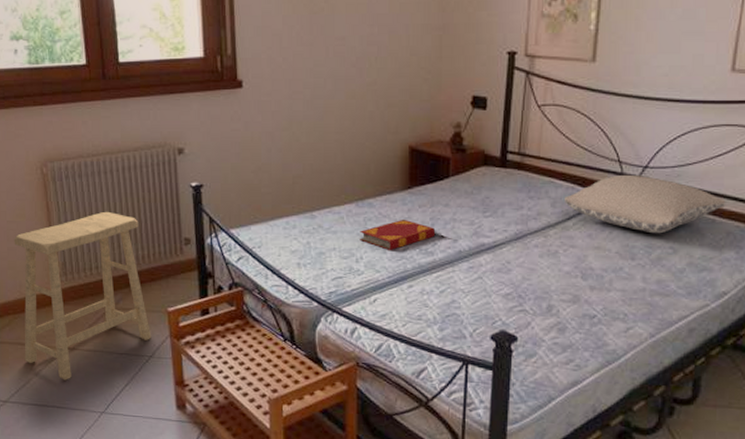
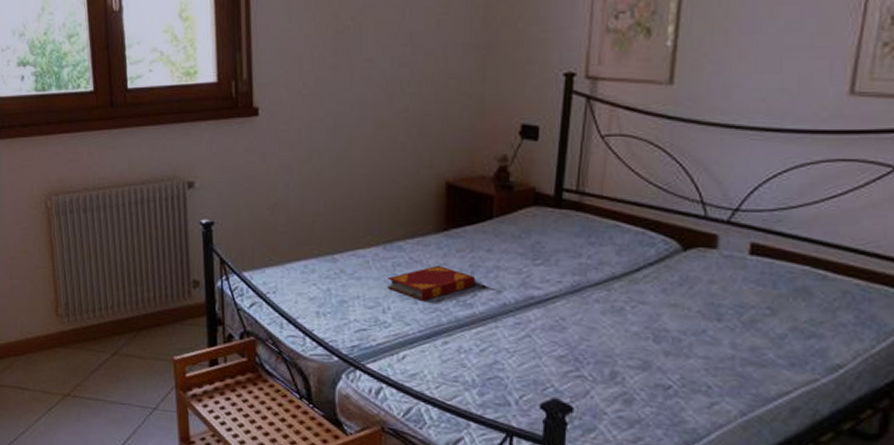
stool: present [14,211,152,380] -> none [16,249,156,430]
pillow: present [565,174,726,234] -> none [633,218,842,291]

